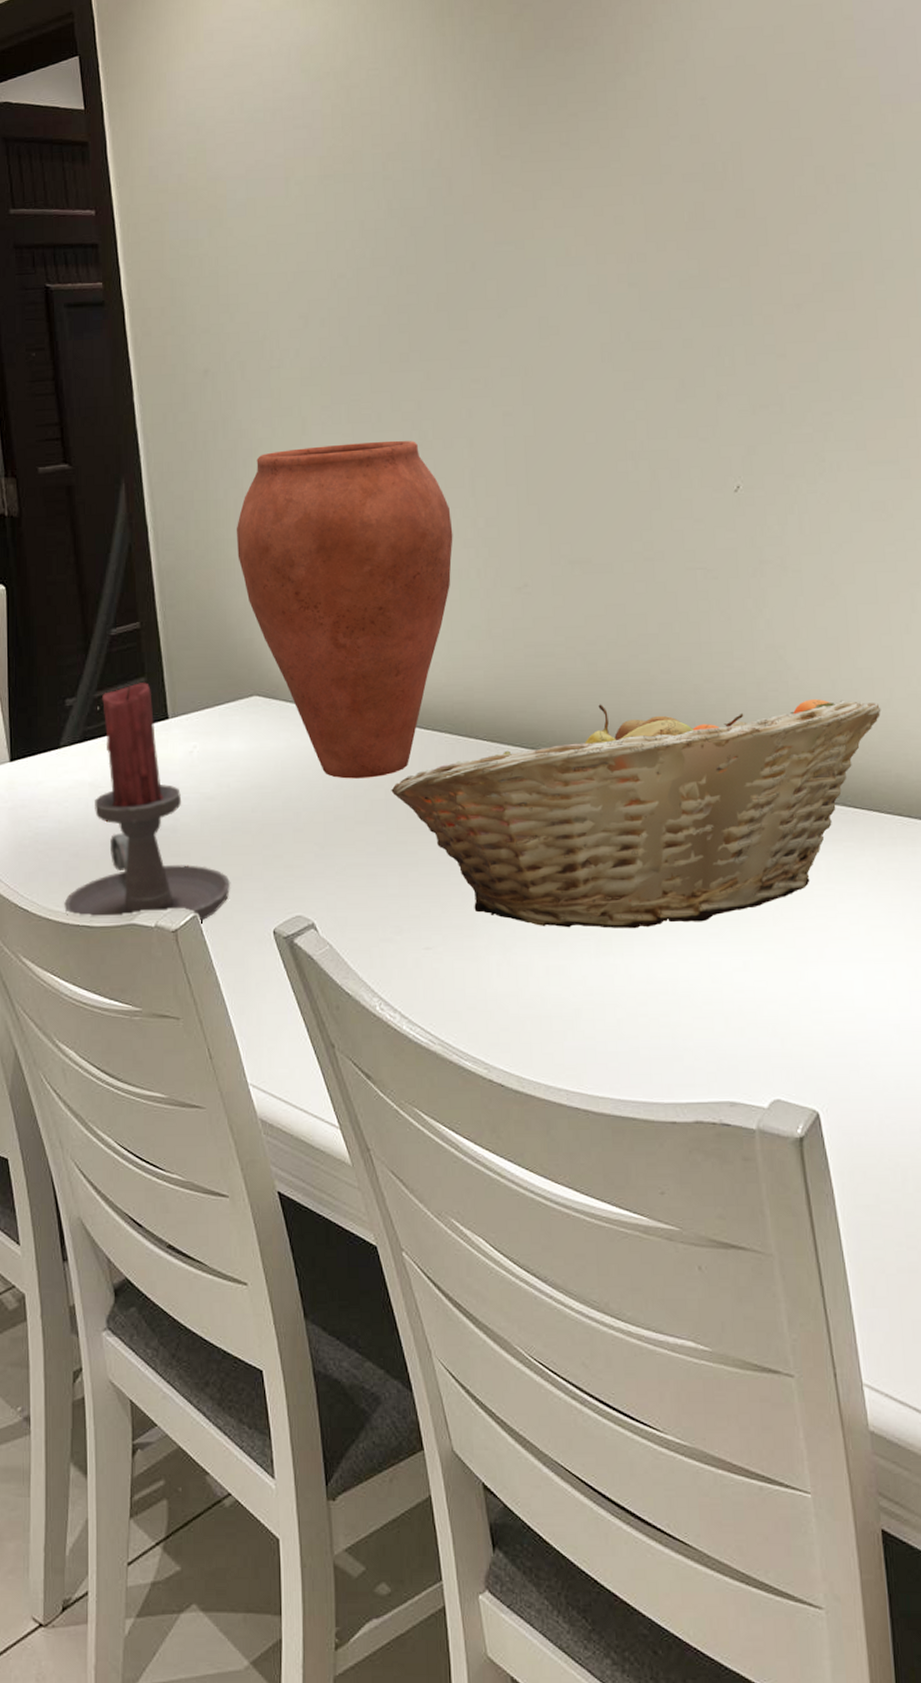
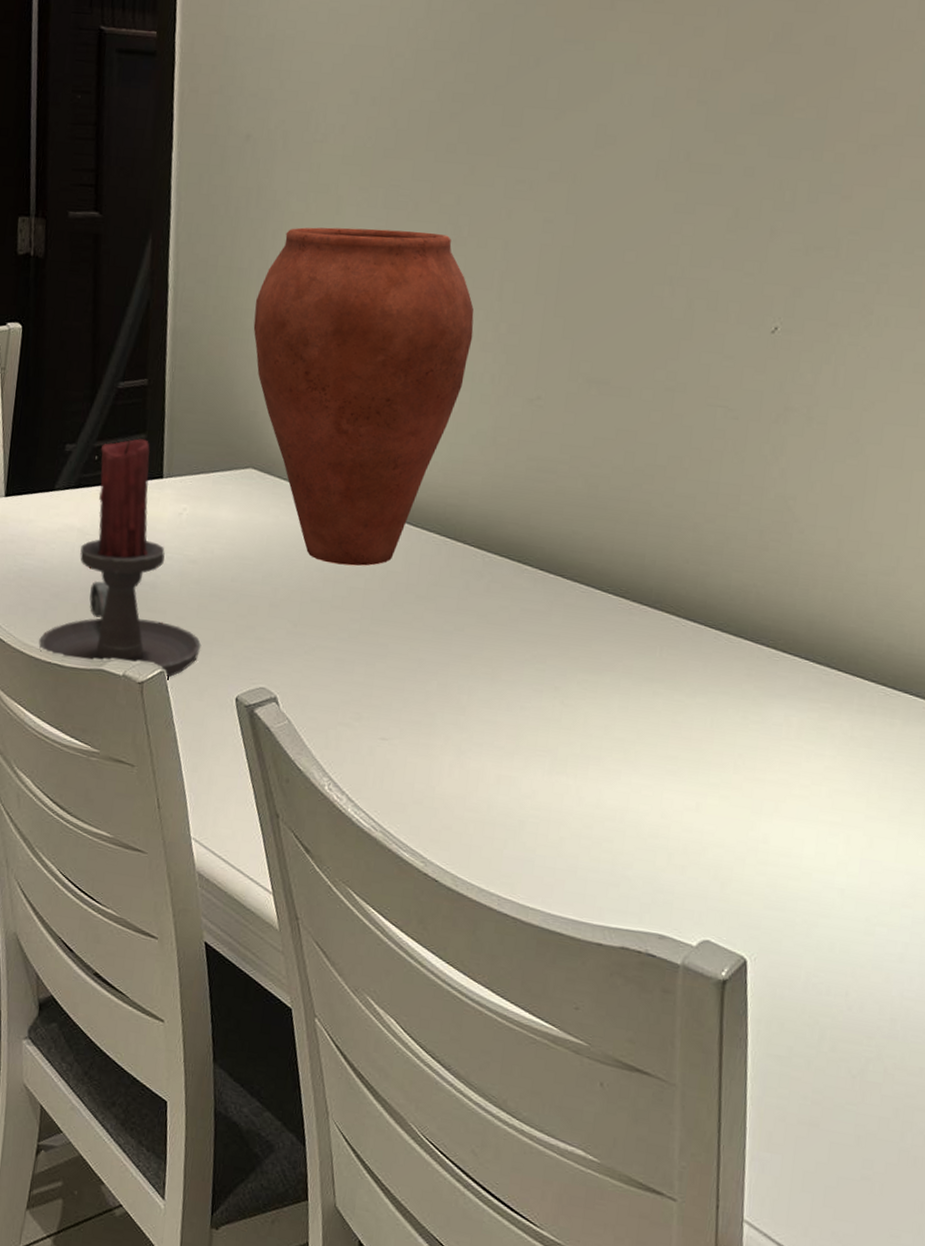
fruit basket: present [391,699,882,929] -> none [371,528,885,758]

